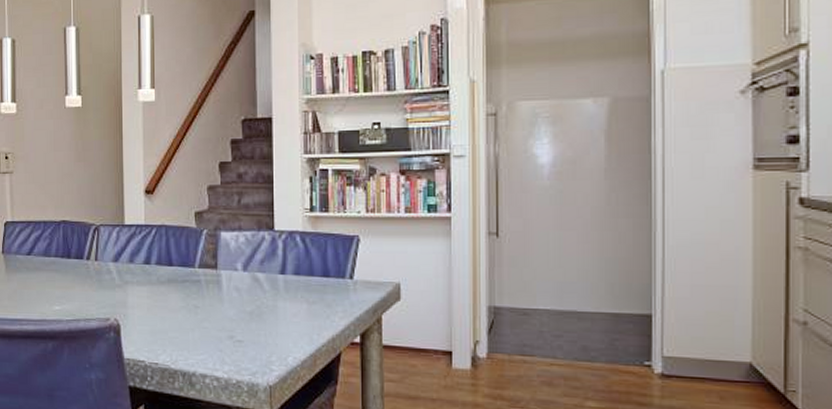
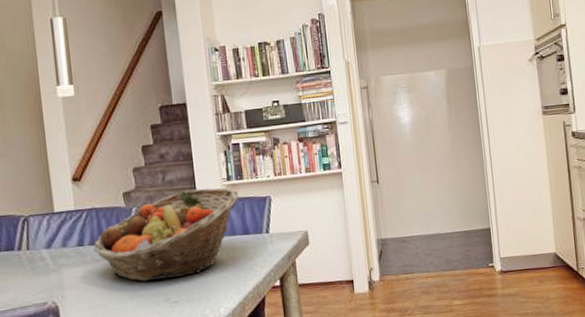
fruit basket: none [159,217,322,314] -> present [93,187,239,282]

